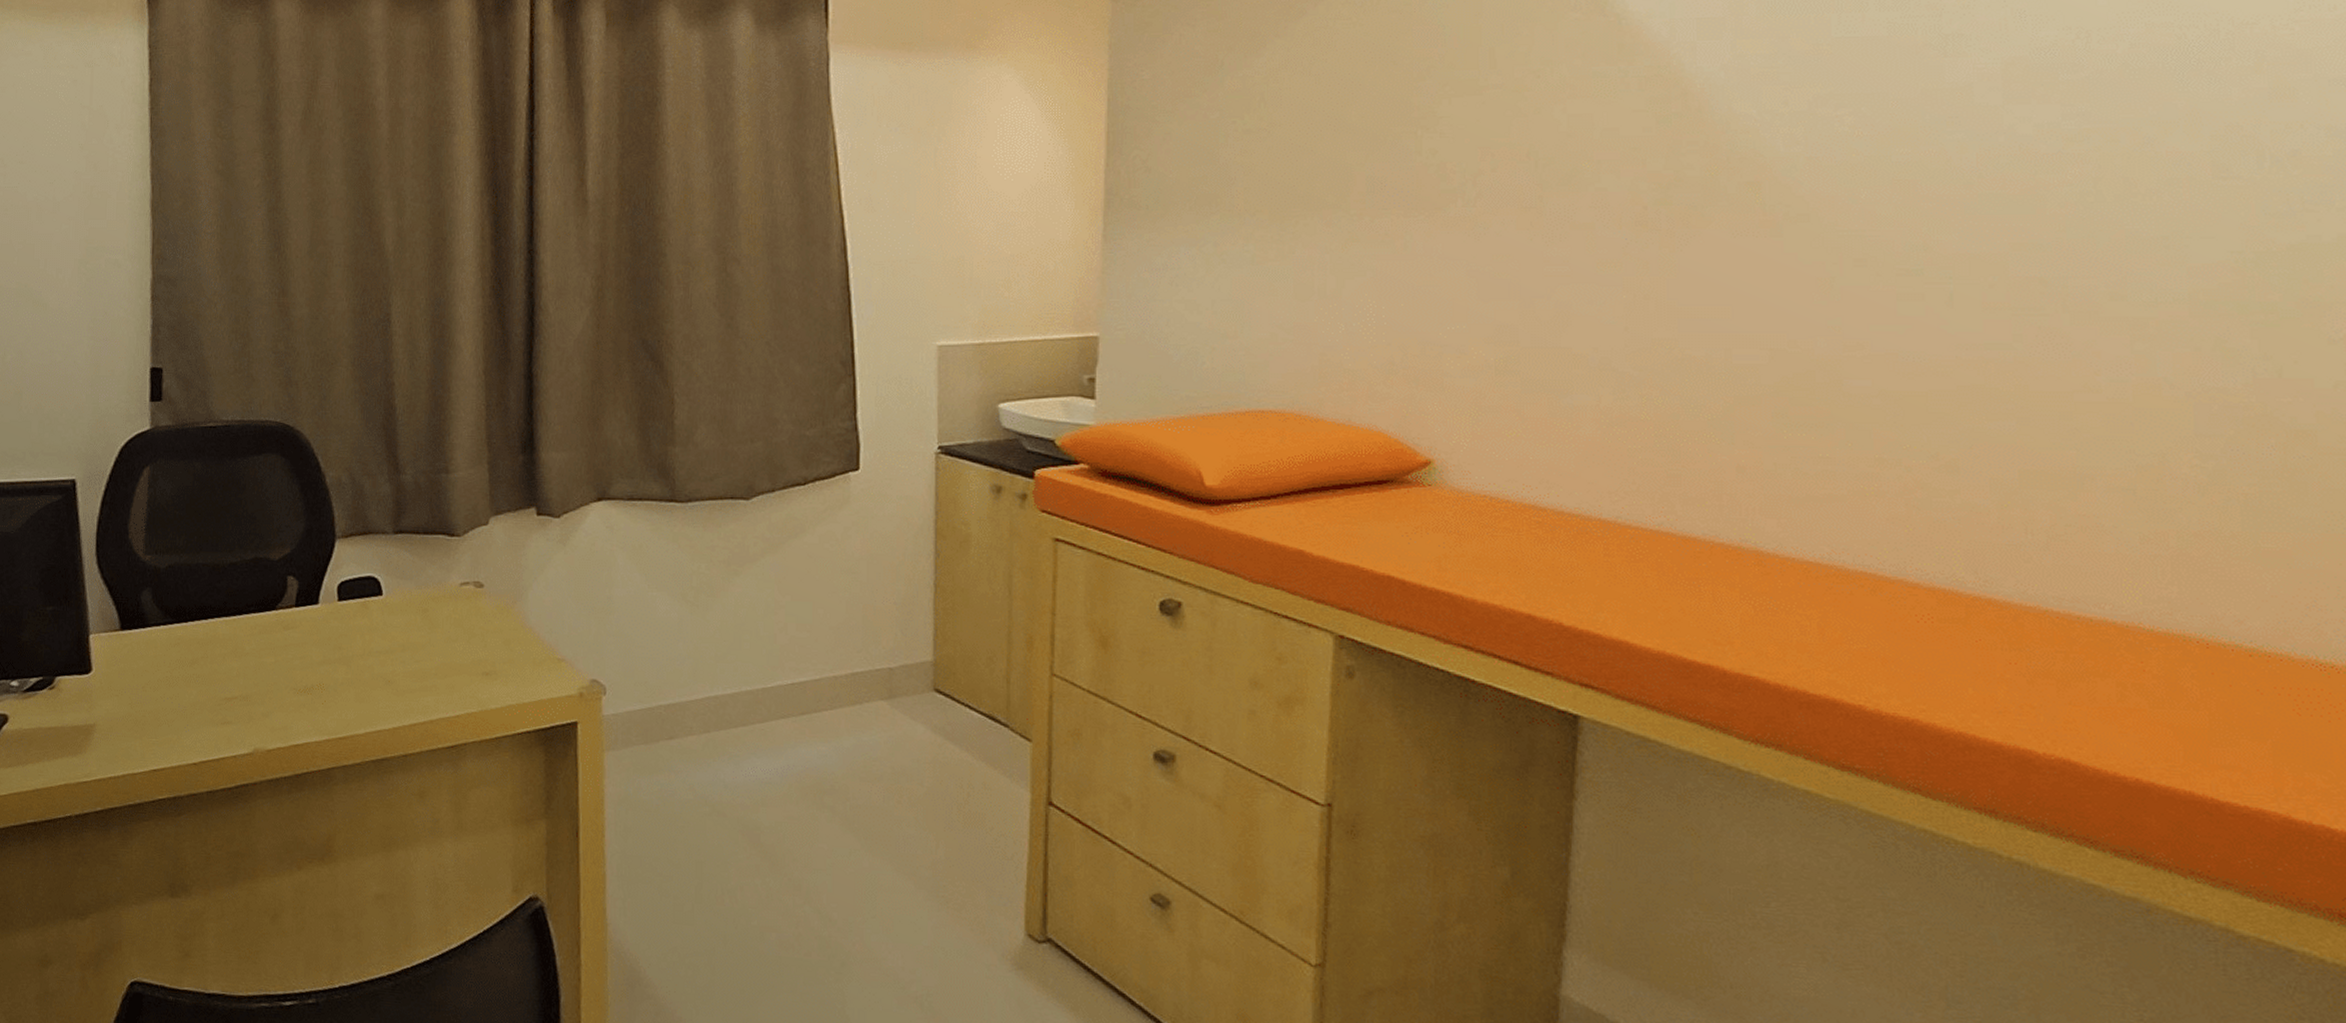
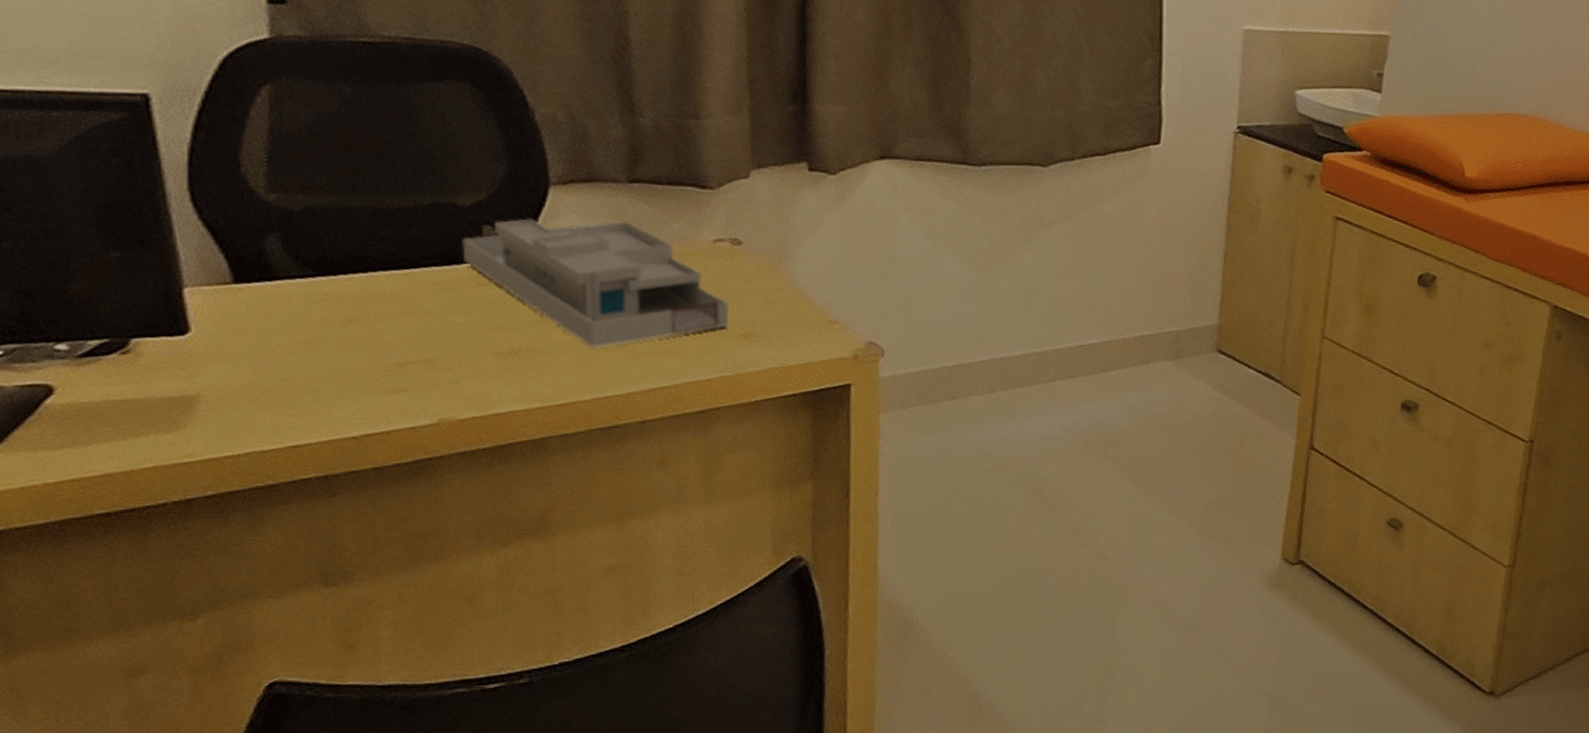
desk organizer: none [273,568,474,686] -> present [462,218,730,349]

